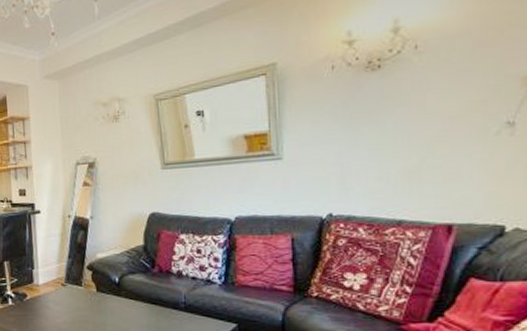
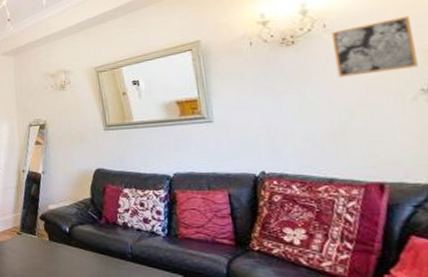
wall art: none [421,36,508,108] -> present [330,15,418,77]

